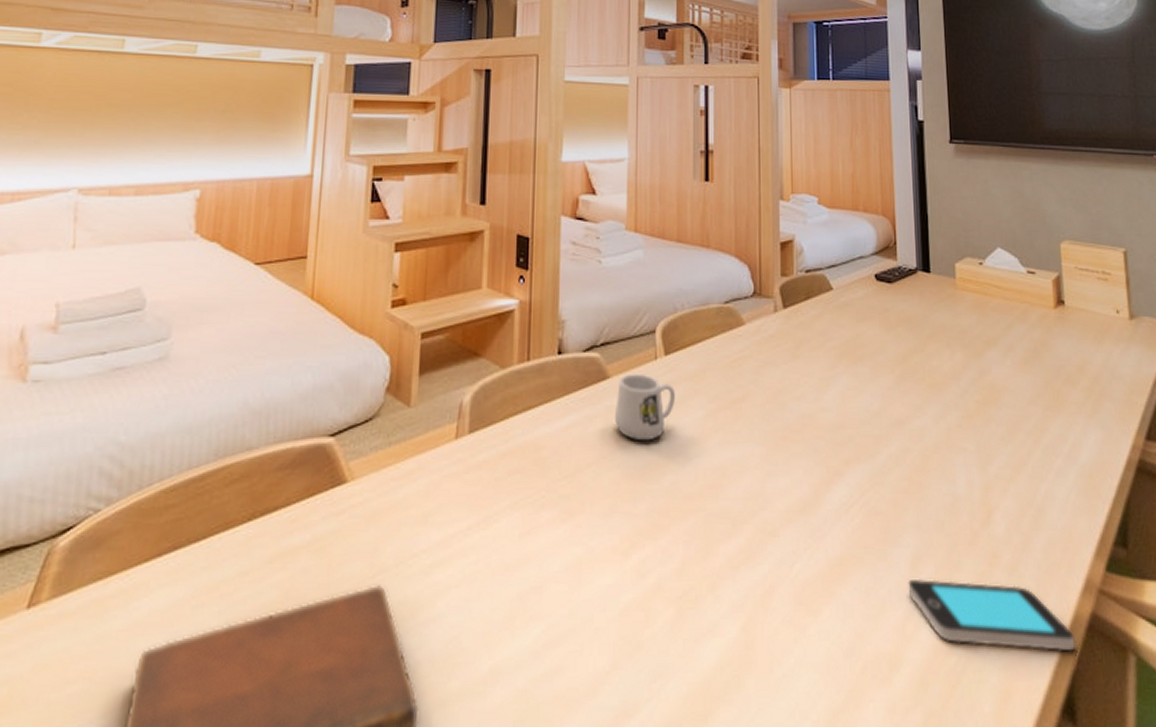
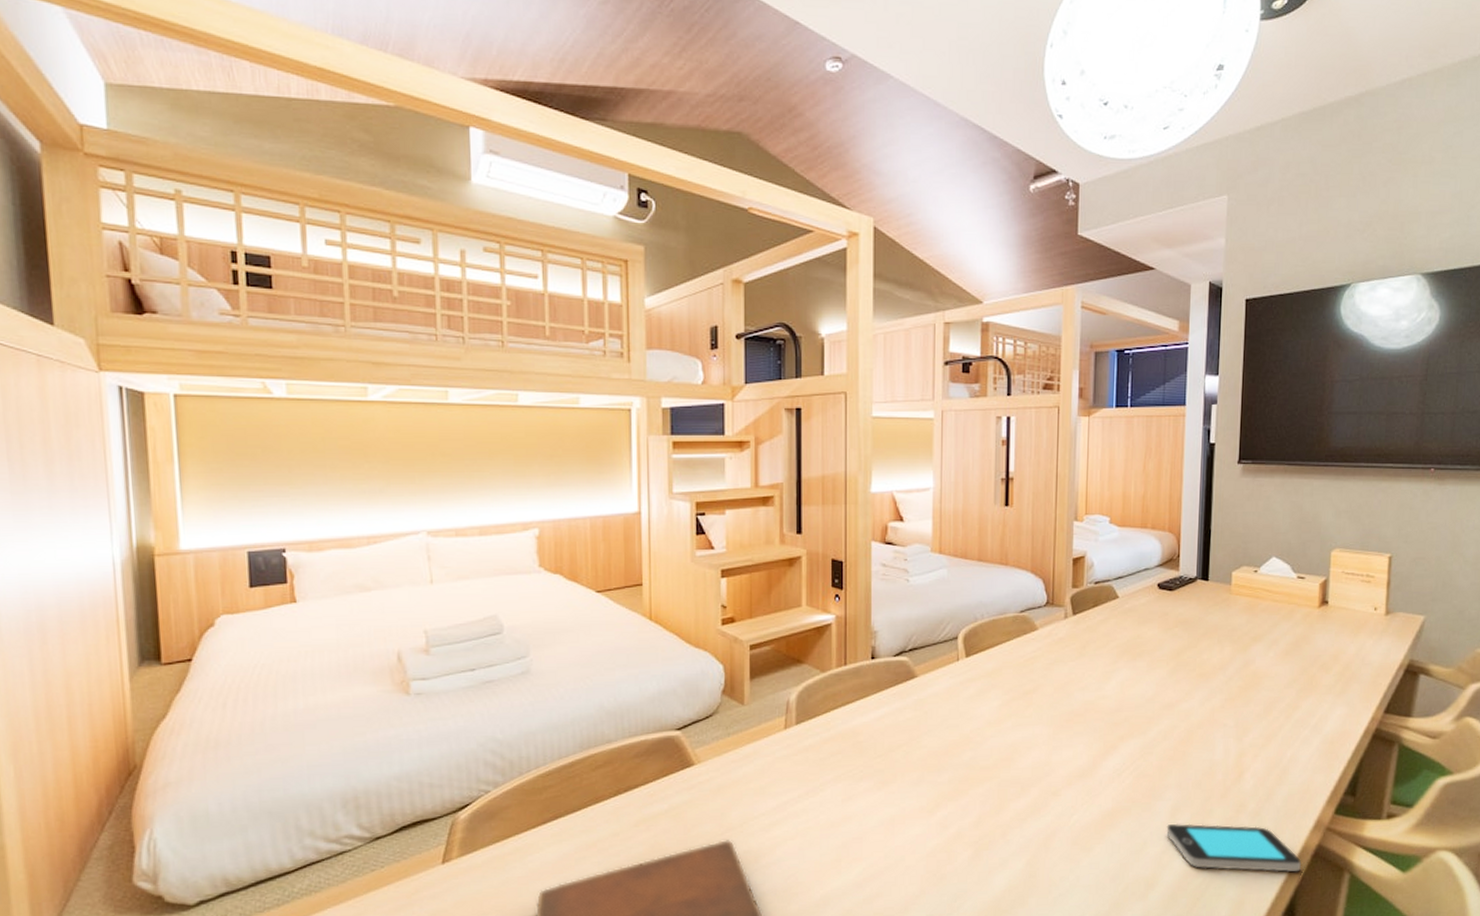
mug: present [615,373,675,441] -> none [922,673,974,727]

